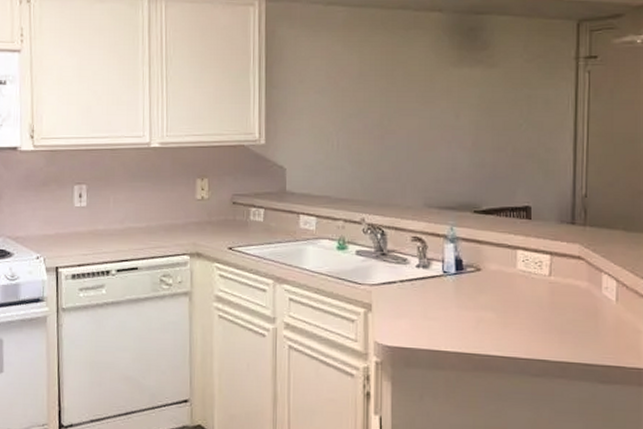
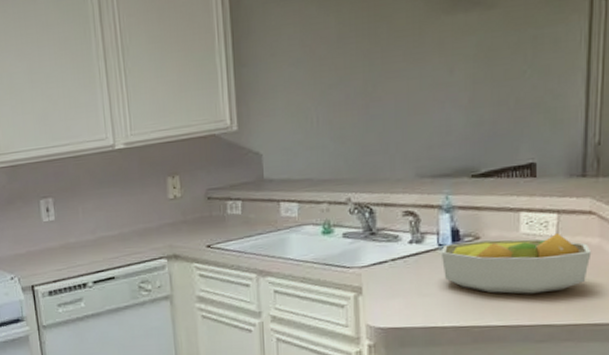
fruit bowl: none [445,271,581,329] -> present [440,233,592,294]

